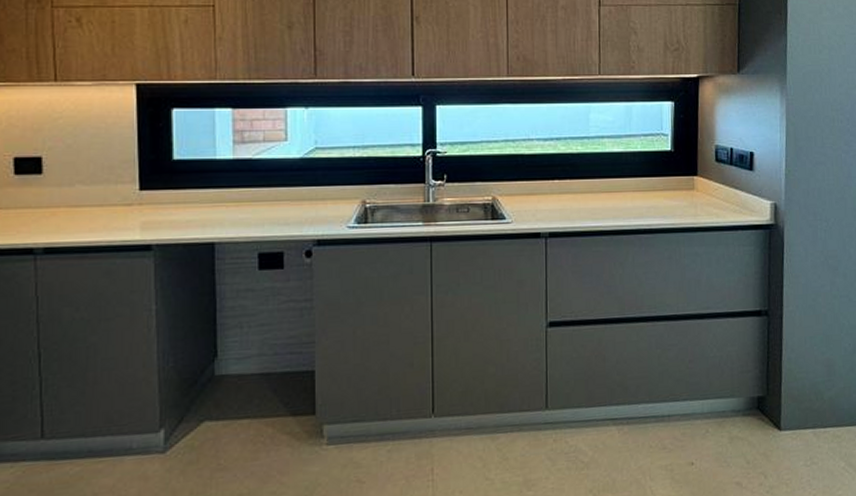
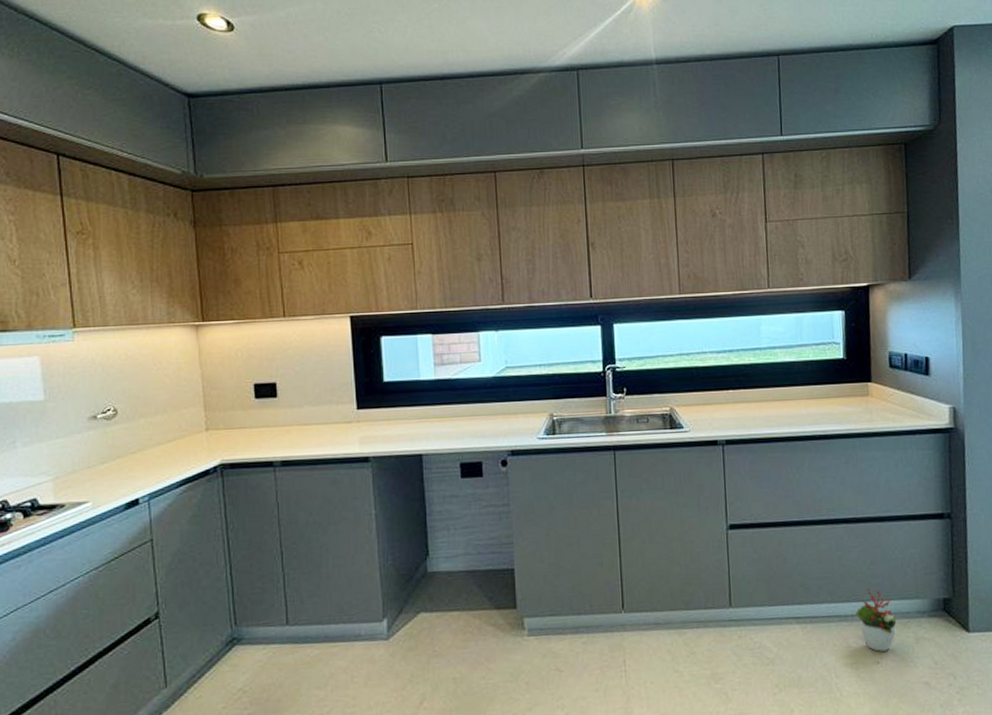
decorative plant: none [672,387,712,452] -> present [855,587,897,652]

